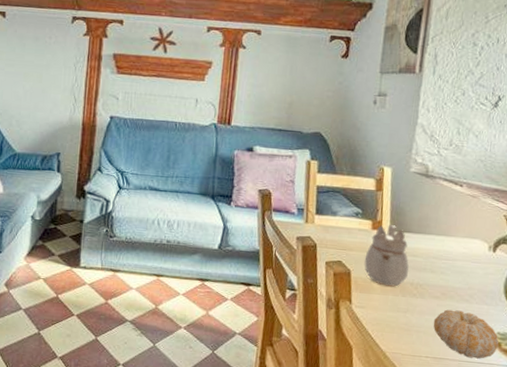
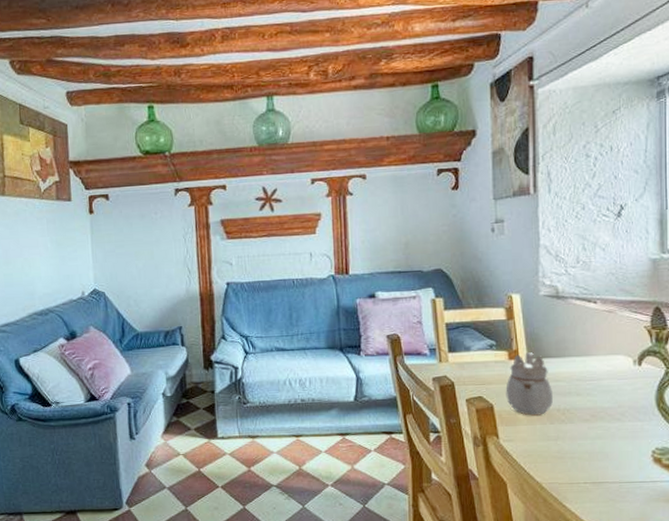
fruit: present [433,309,499,359] -> none [587,430,658,478]

